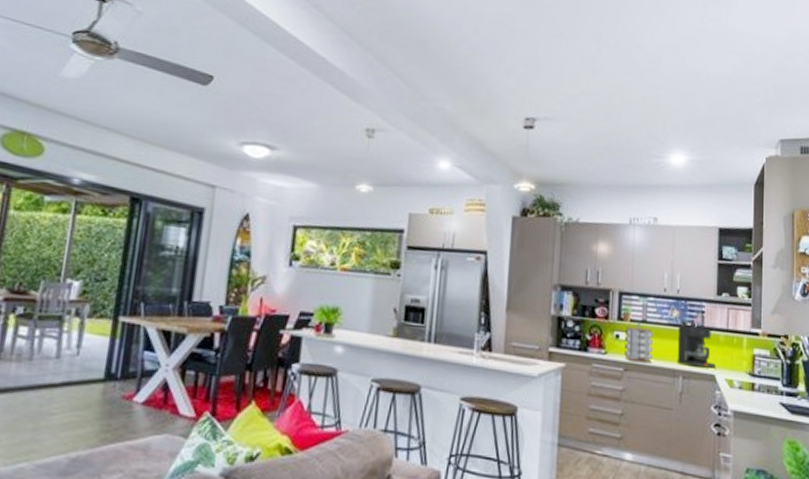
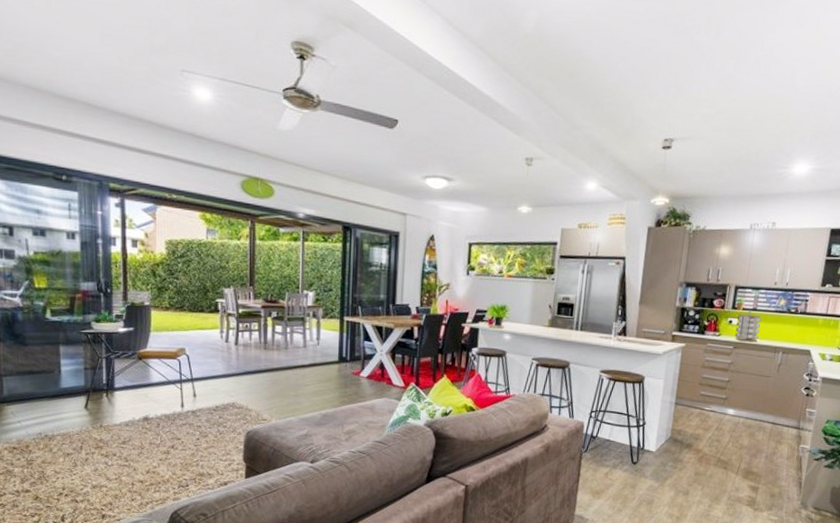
coffee maker: present [677,324,716,369] -> none [779,311,812,345]

